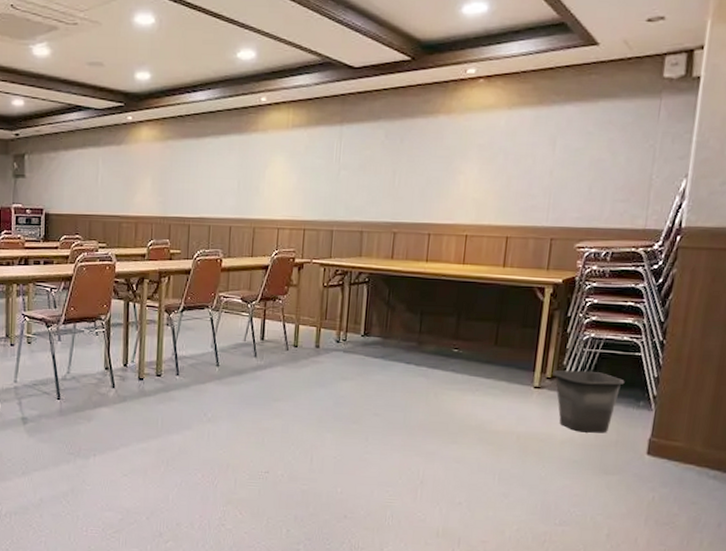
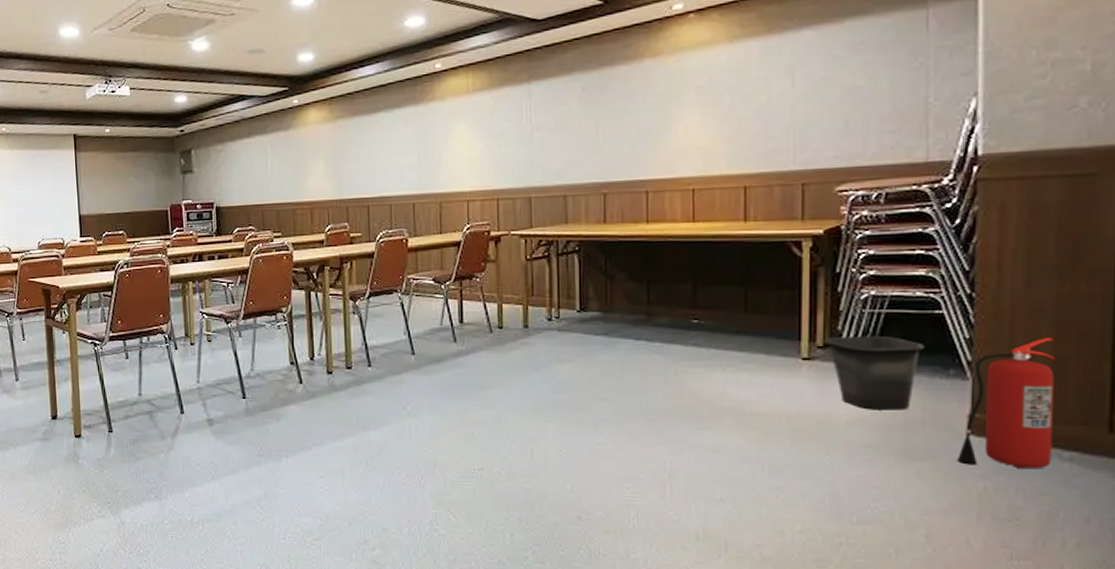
fire extinguisher: none [637,380,715,483] -> present [958,338,1055,468]

